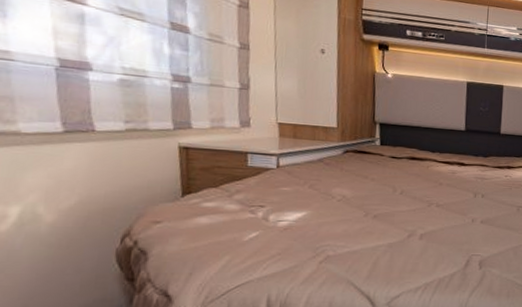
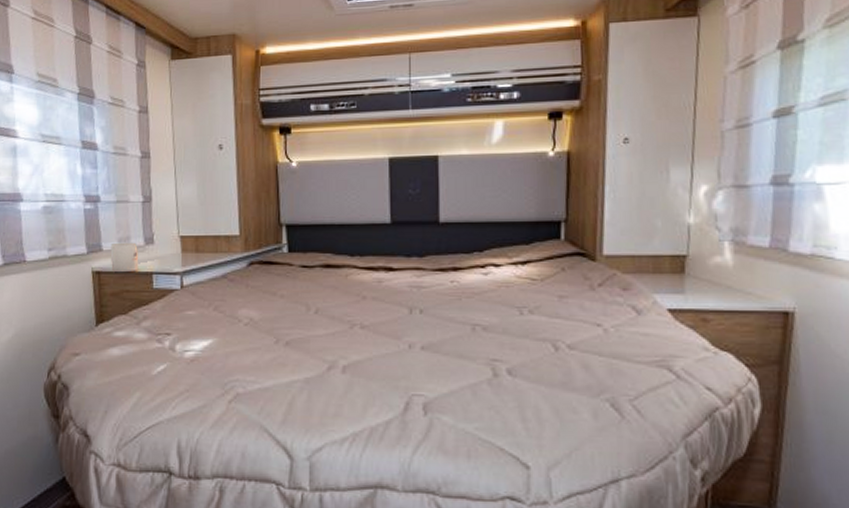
mug: none [200,122,234,151] -> present [110,242,139,273]

